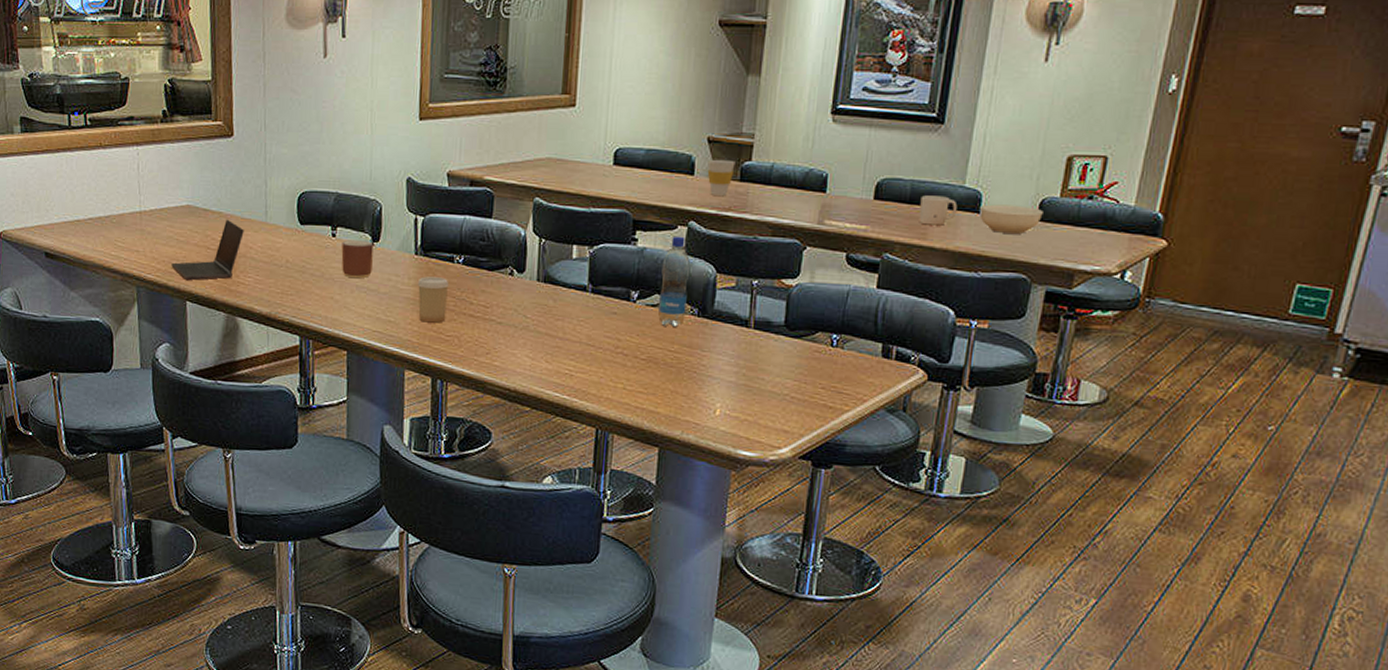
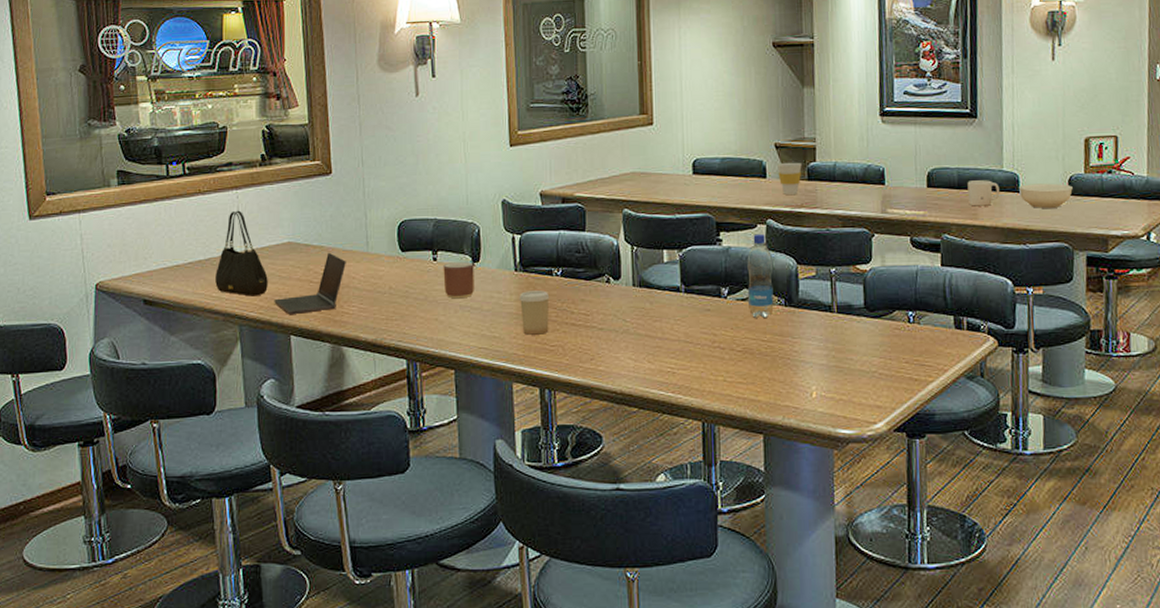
handbag: none [114,168,166,258] -> present [215,210,268,297]

